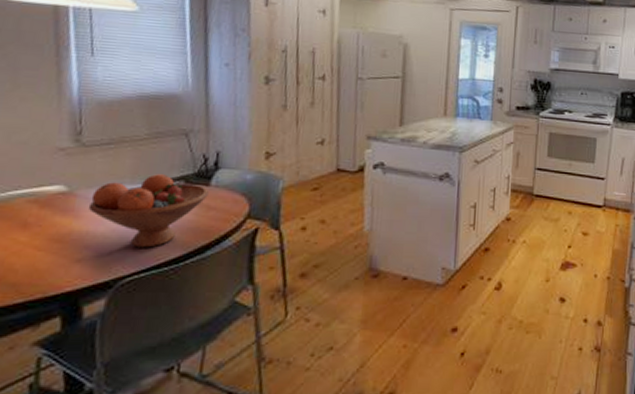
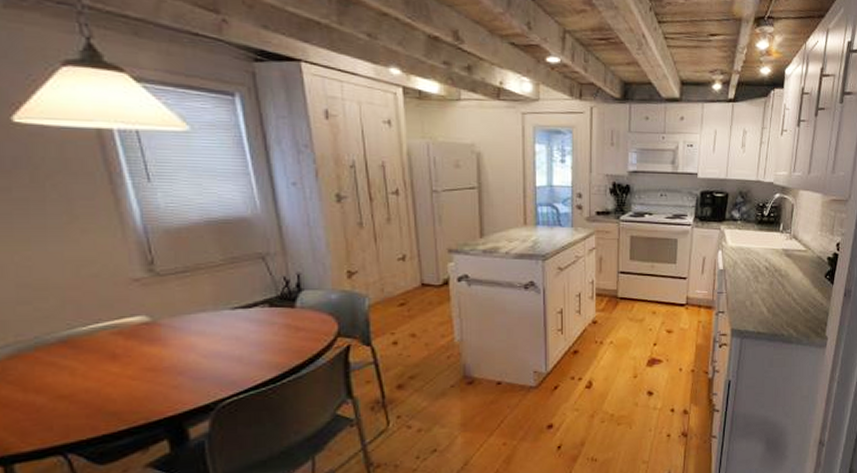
fruit bowl: present [88,174,209,248] -> none [175,299,295,371]

